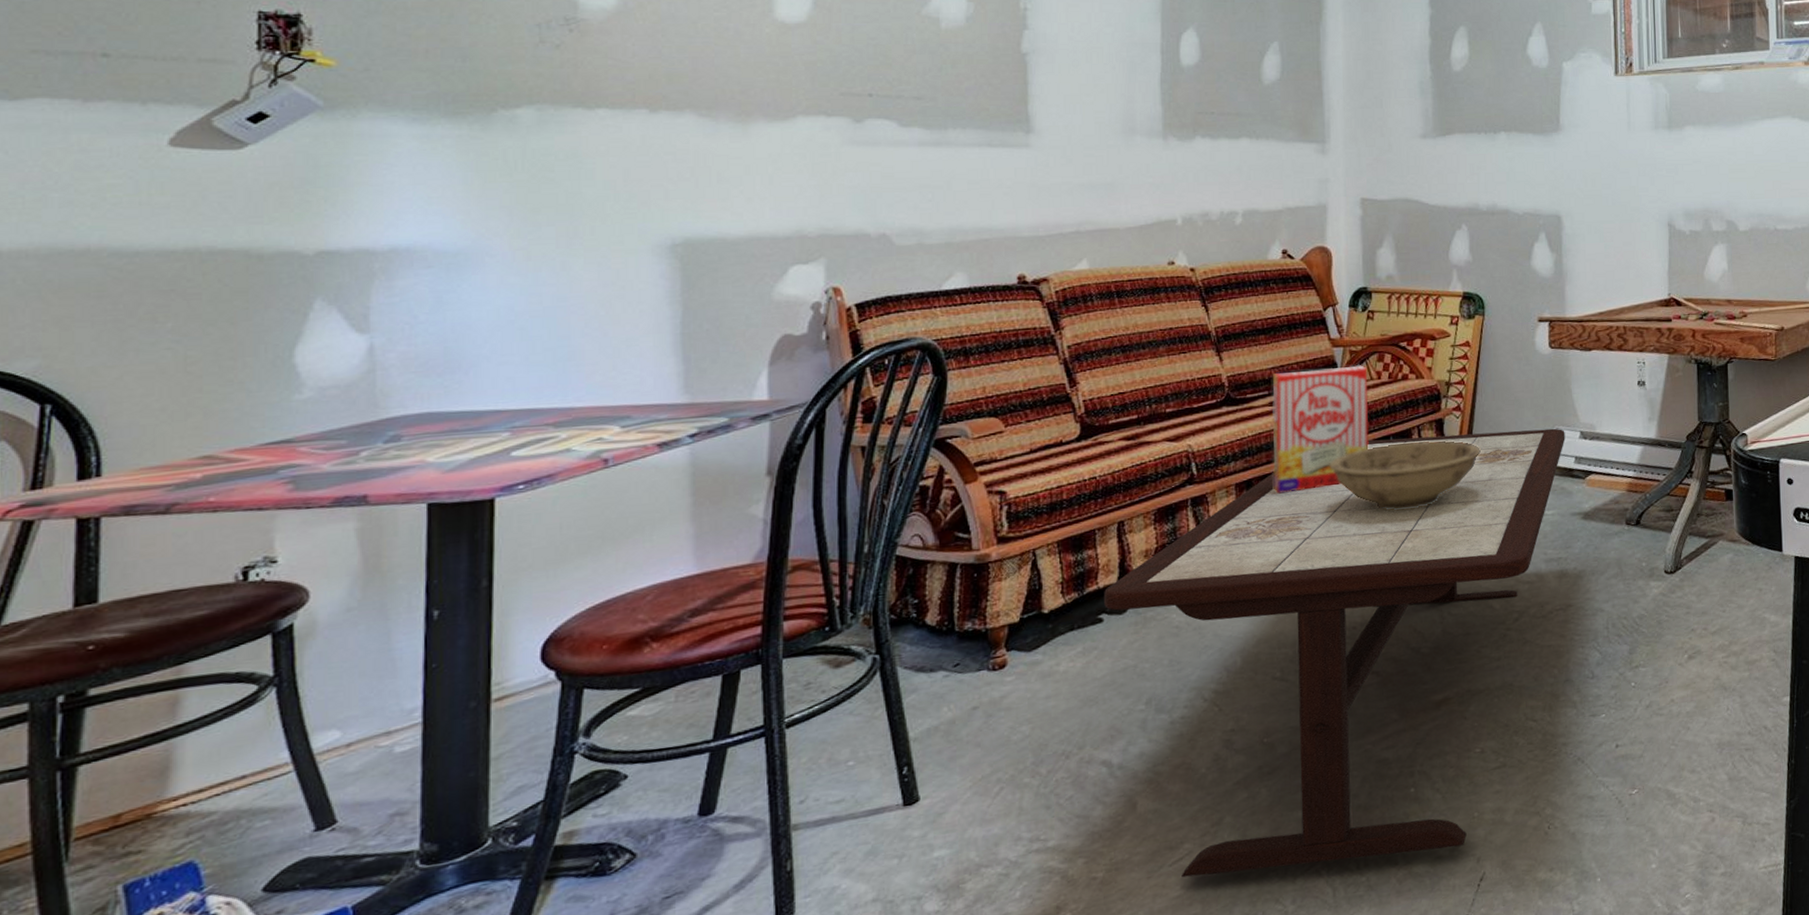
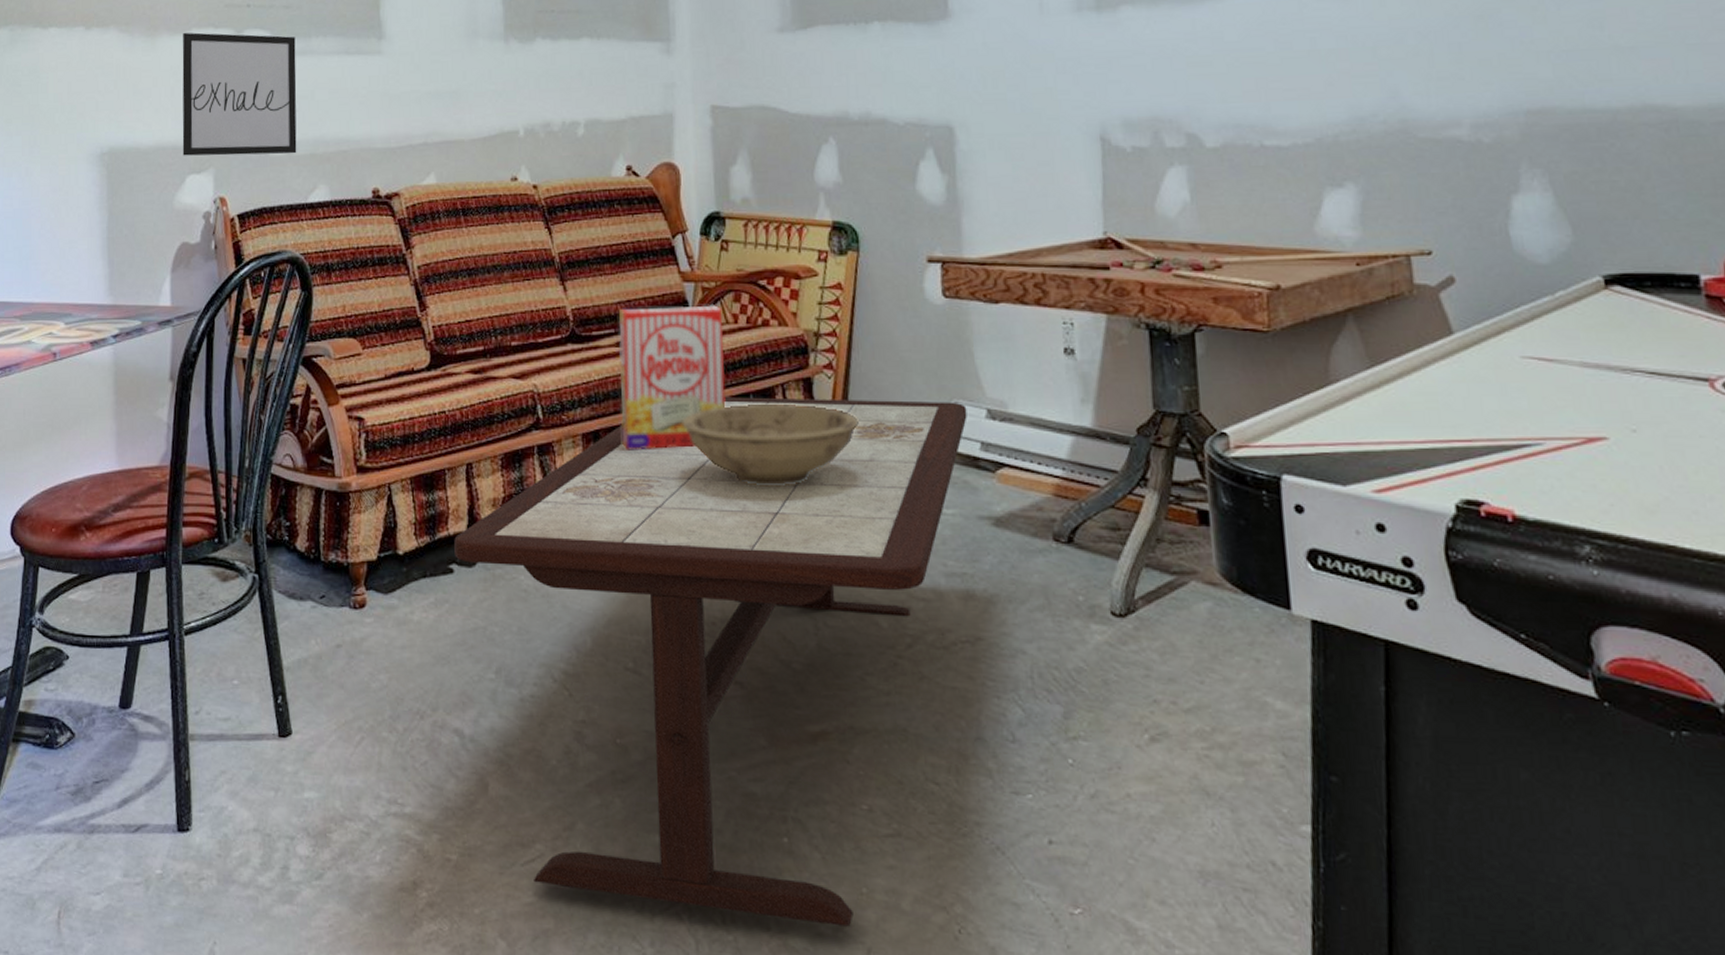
wall art: none [784,120,929,246] -> present [182,32,297,156]

